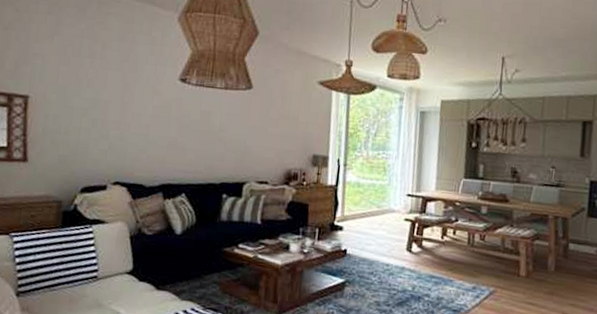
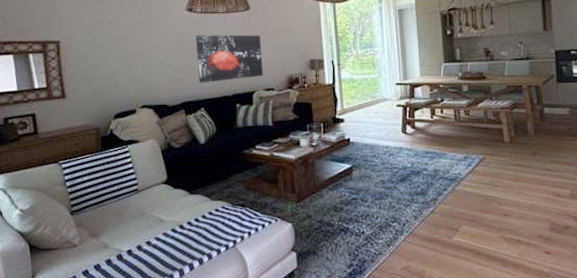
wall art: none [183,110,261,167] -> present [196,35,263,84]

